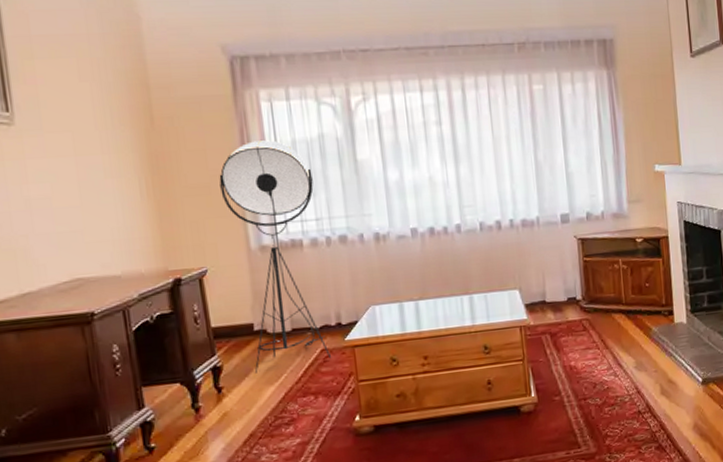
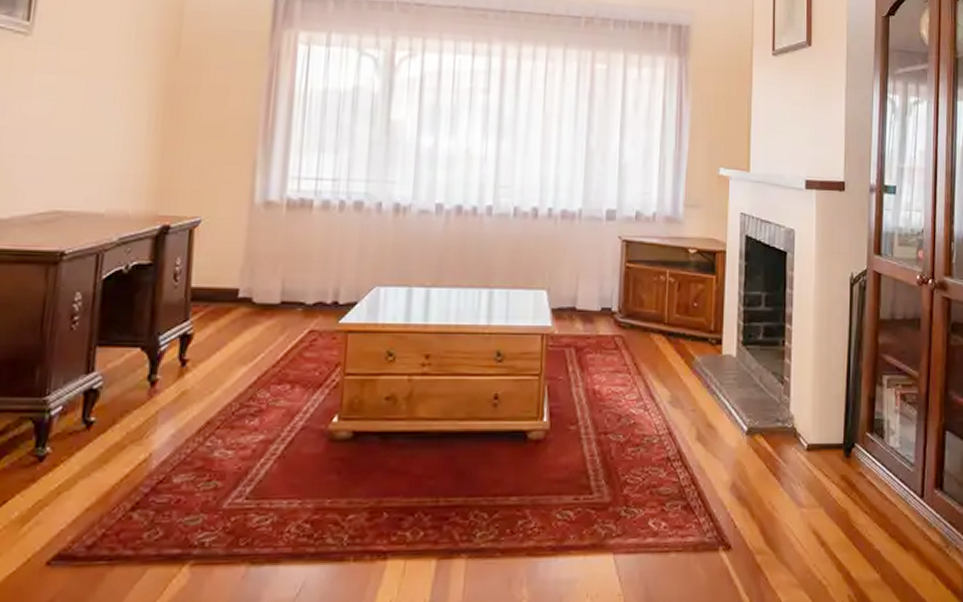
floor lamp: present [219,139,332,374] -> none [228,84,339,349]

